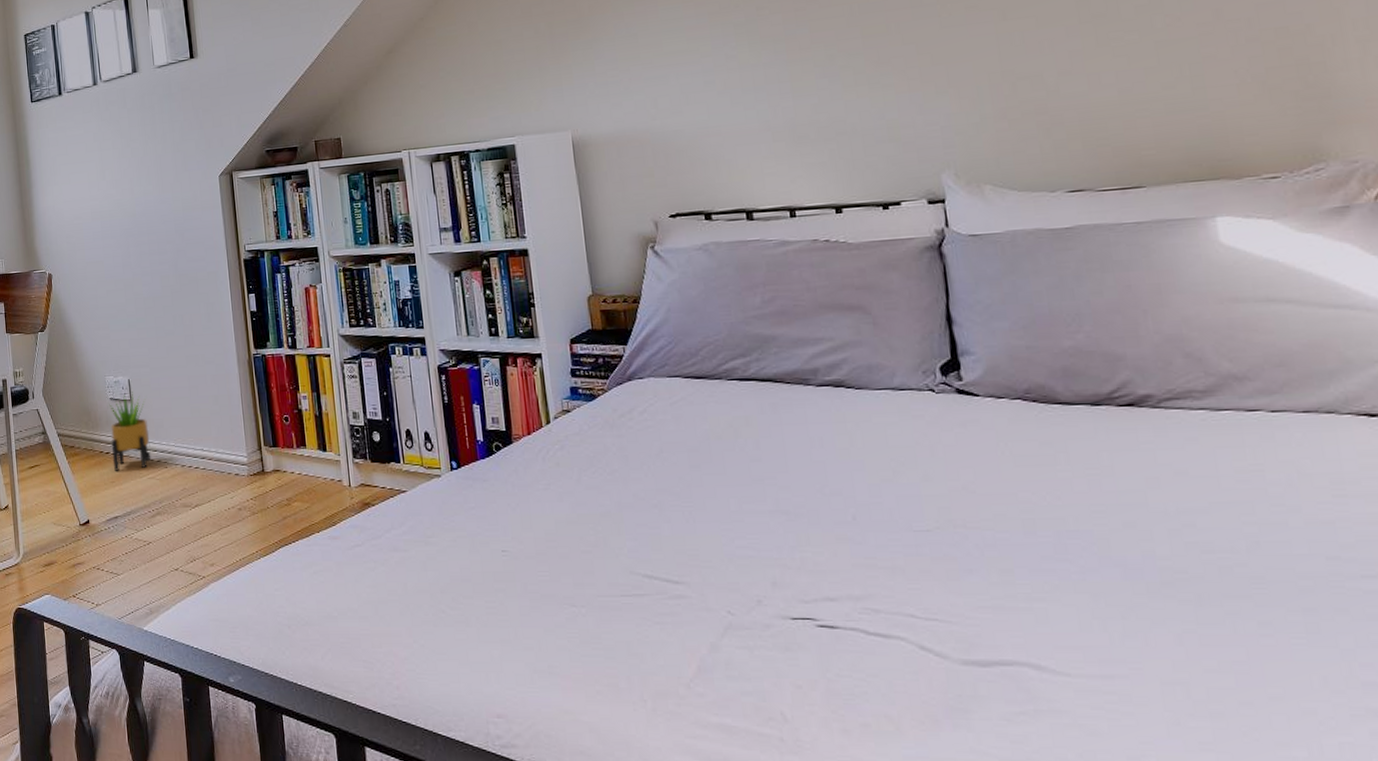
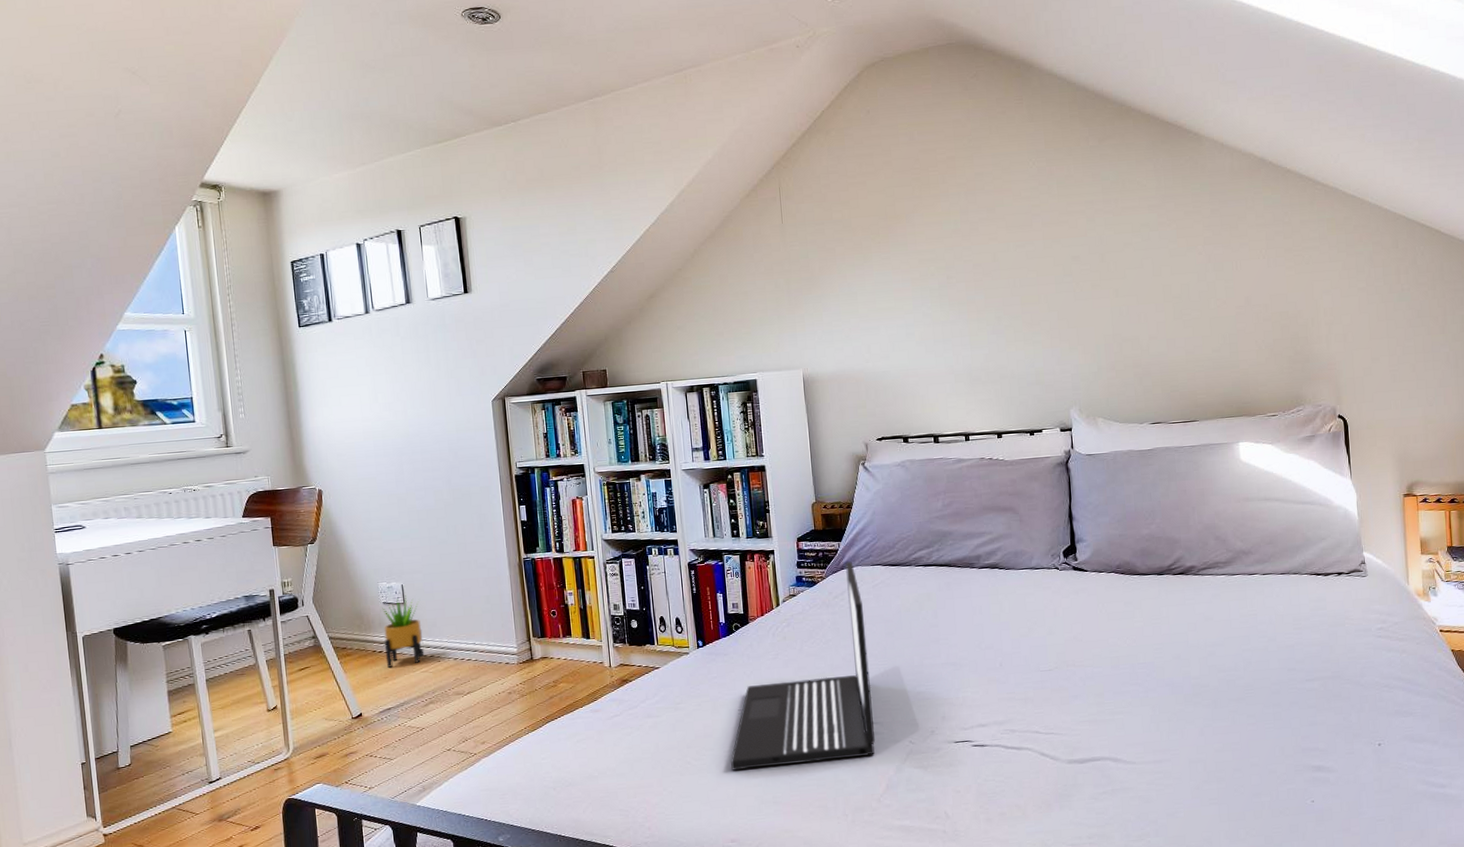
laptop: none [494,370,680,628] -> present [731,561,875,771]

